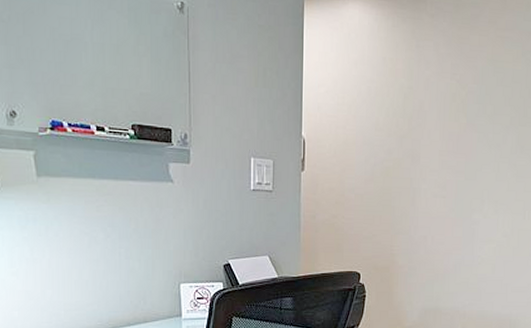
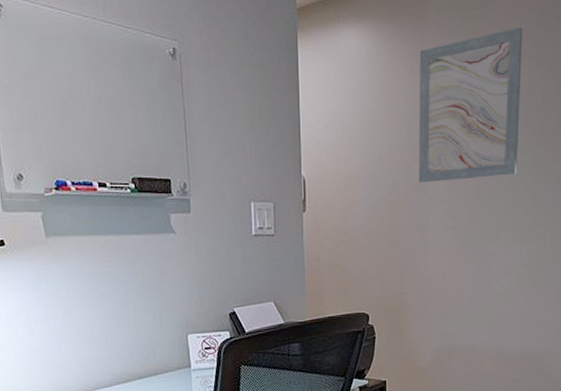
wall art: none [413,18,511,153] -> present [419,27,523,183]

